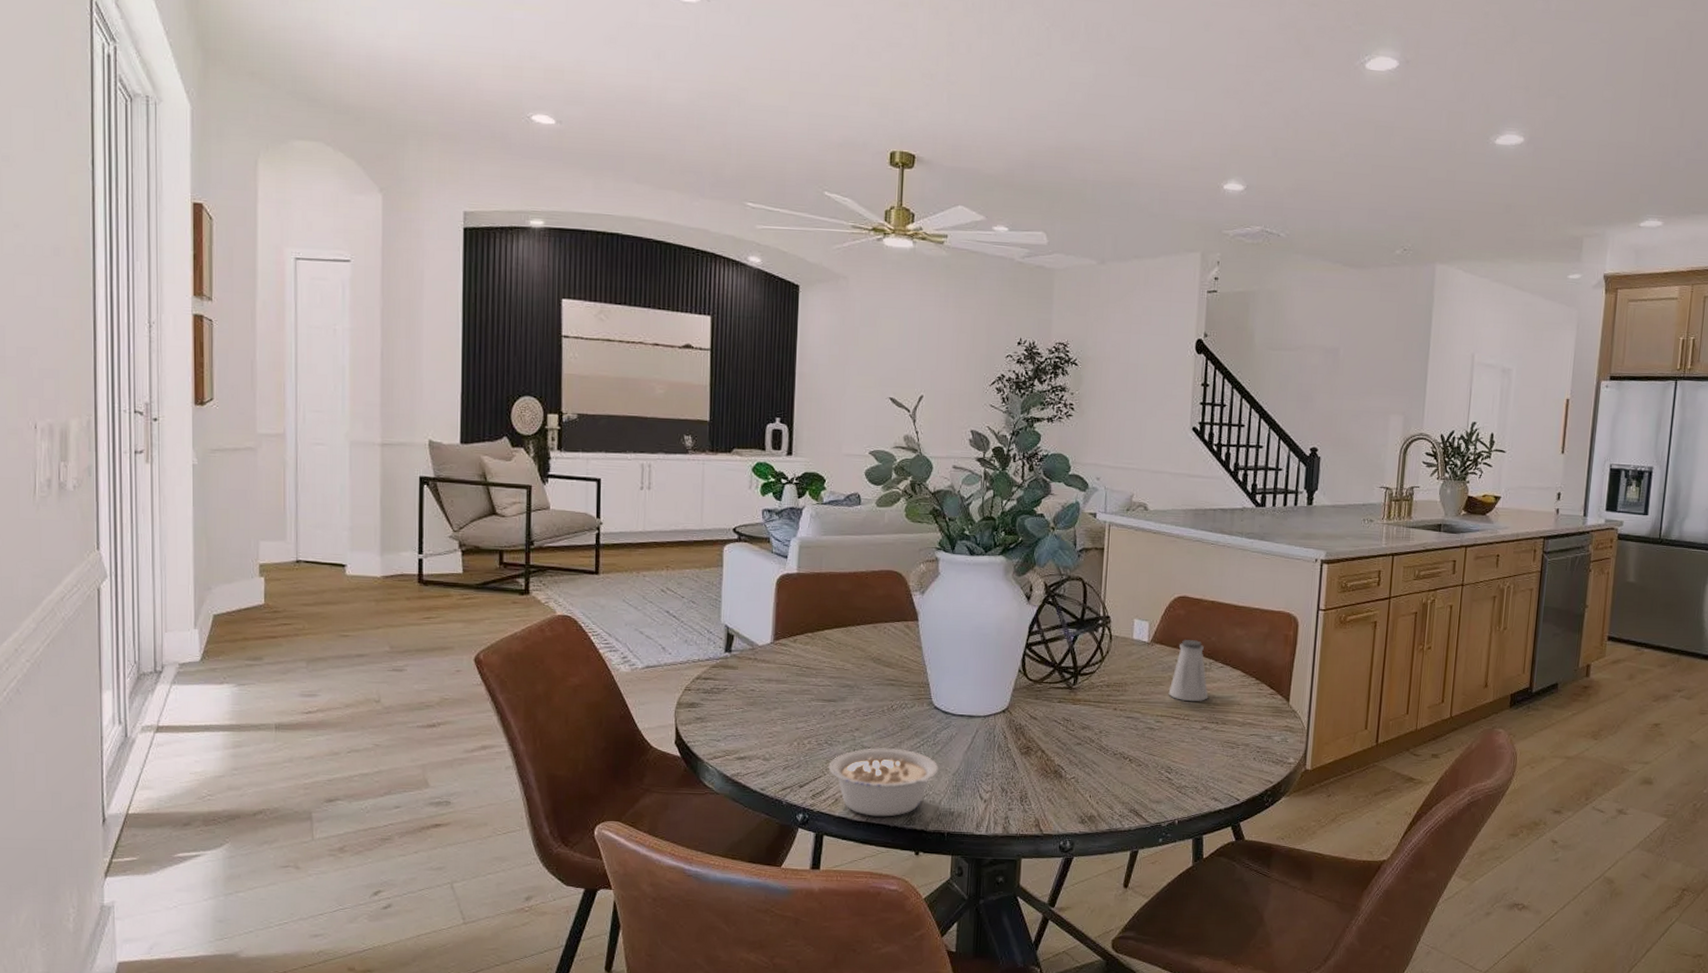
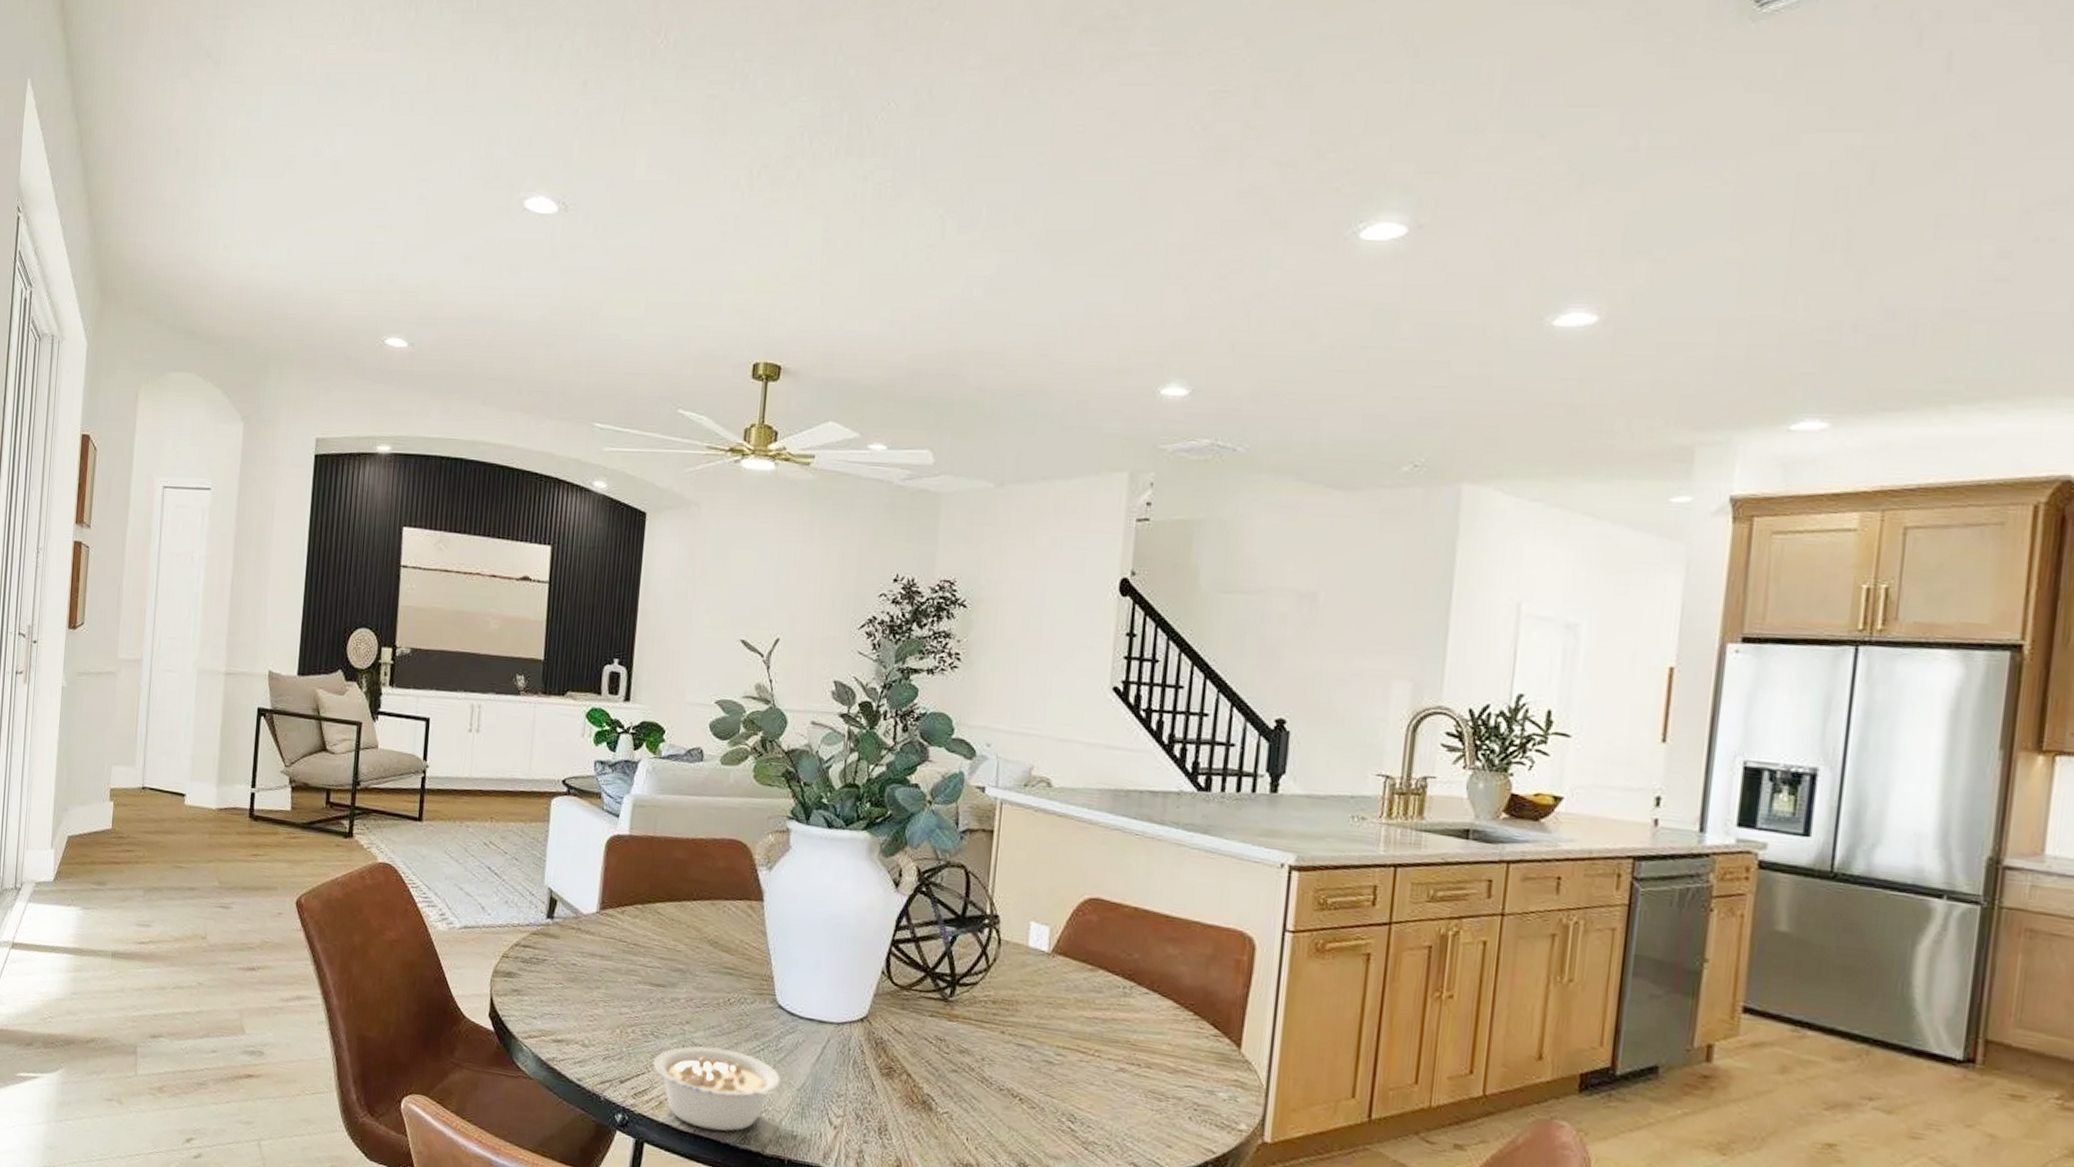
saltshaker: present [1168,640,1209,702] -> none [1073,953,1128,1035]

